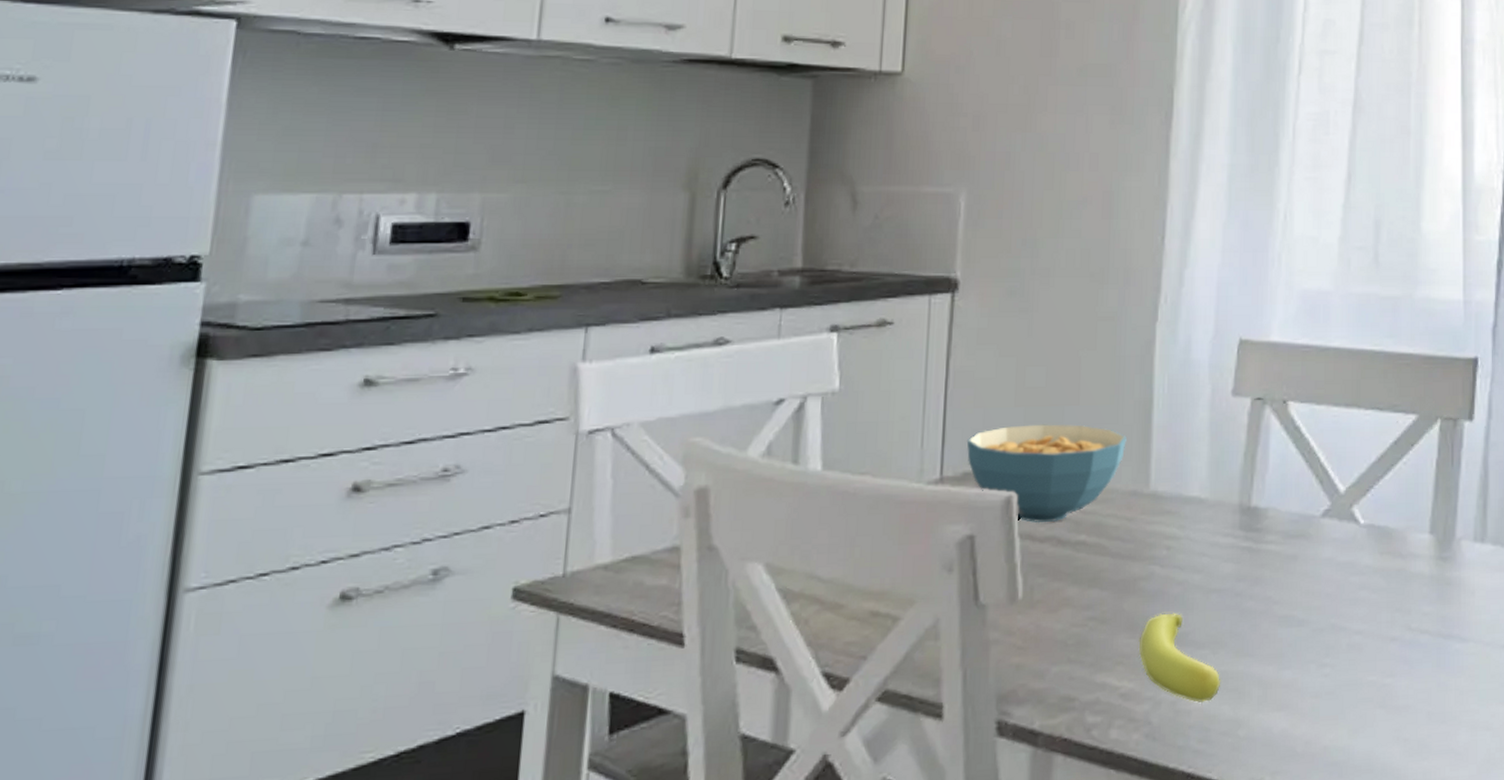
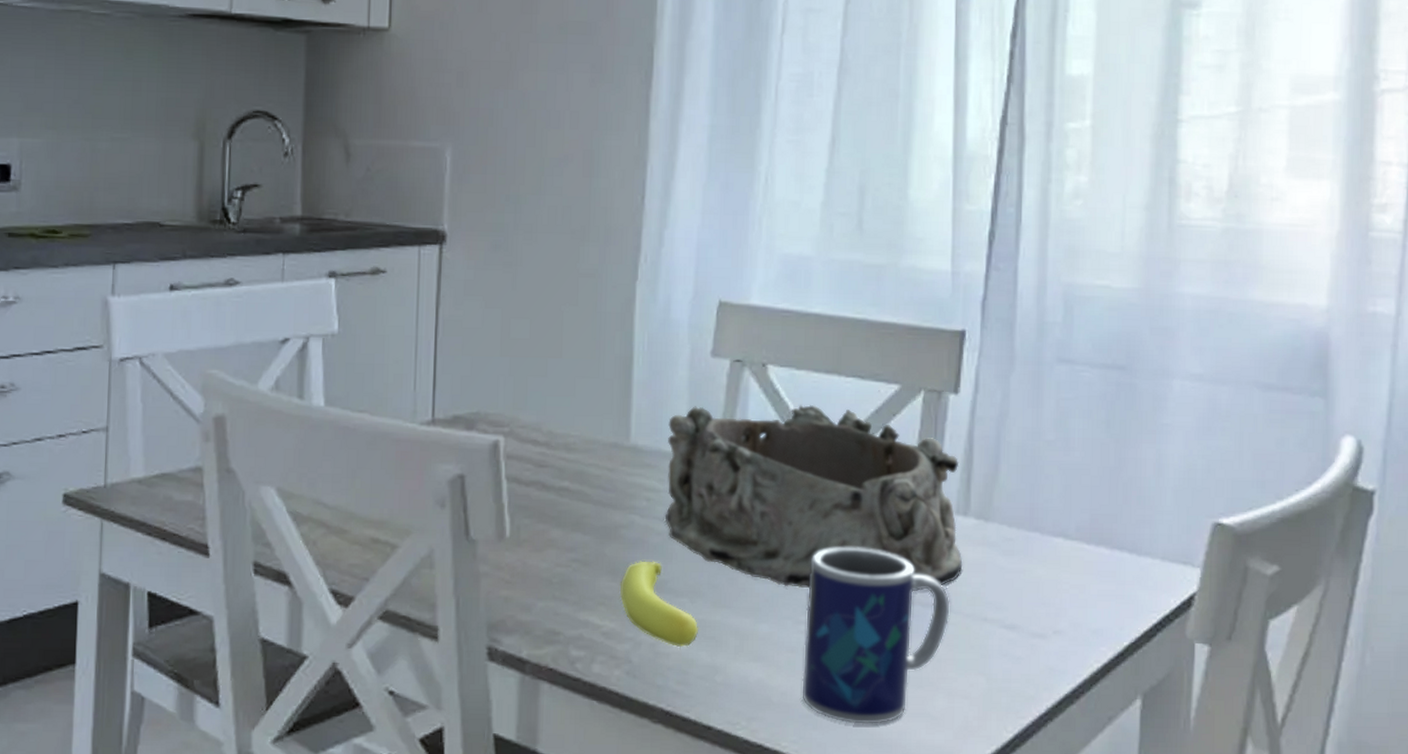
cereal bowl: present [966,424,1127,523] -> none [456,374,608,468]
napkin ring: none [1186,440,1480,630] -> present [665,405,962,592]
mug: none [1326,583,1470,768] -> present [802,548,950,725]

